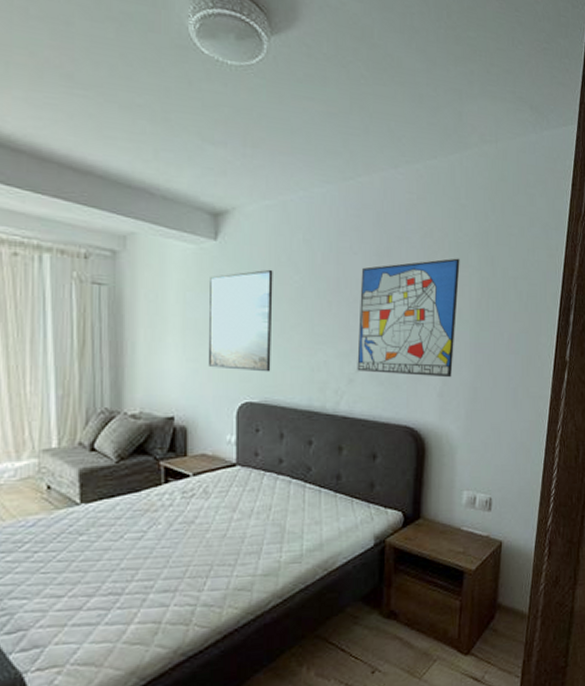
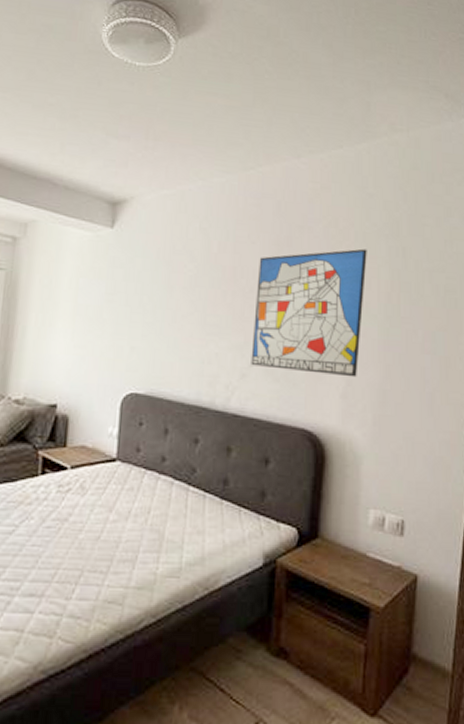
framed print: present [208,269,273,372] -> none [95,257,167,363]

